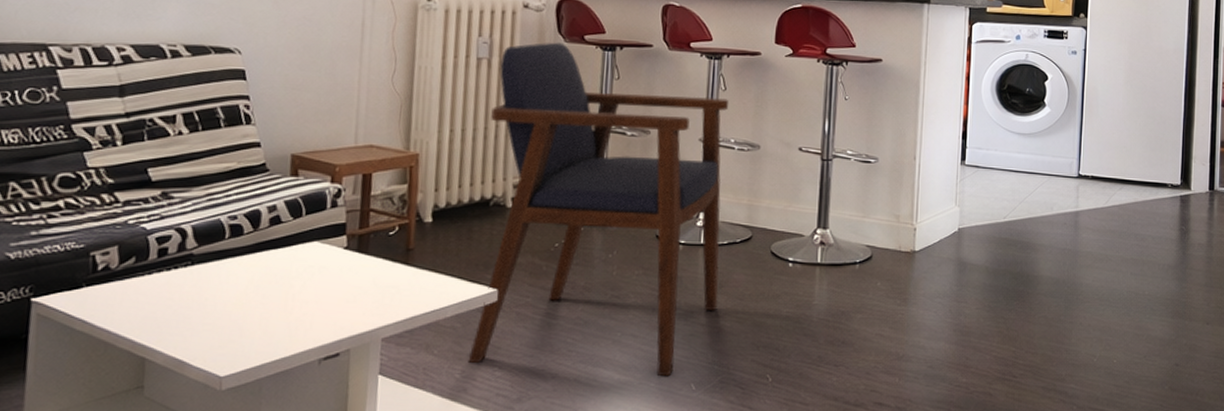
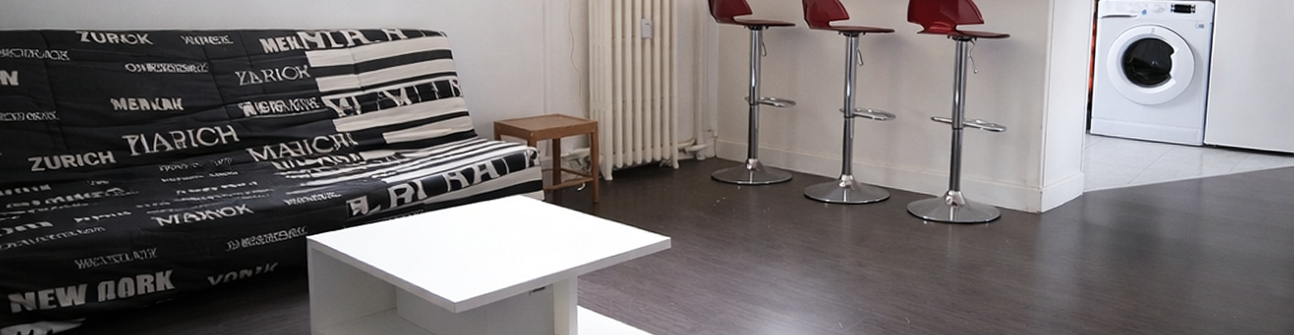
armchair: present [467,42,729,377] -> none [649,22,866,316]

